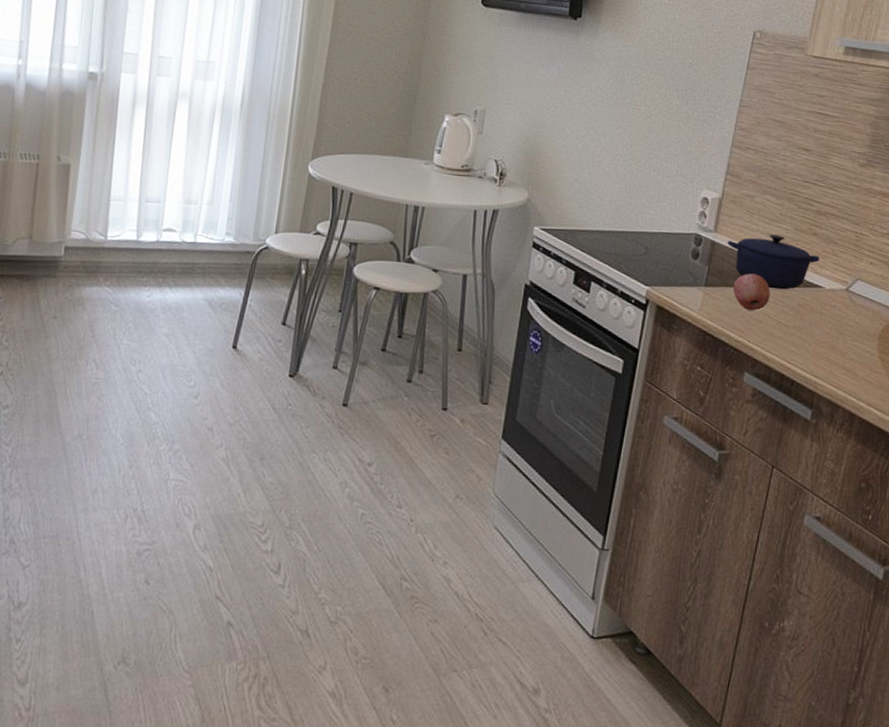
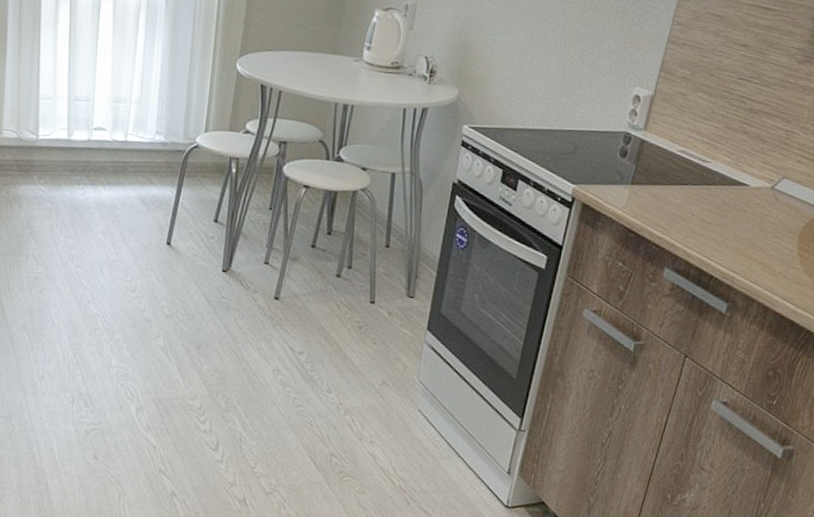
cooking pot: present [728,234,820,290] -> none [656,132,748,188]
fruit: present [733,273,770,311] -> none [659,171,696,208]

